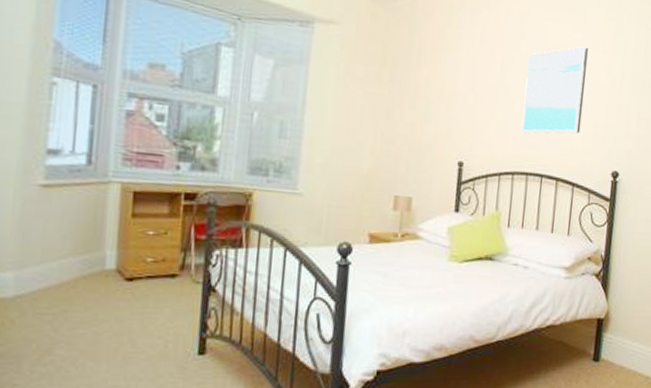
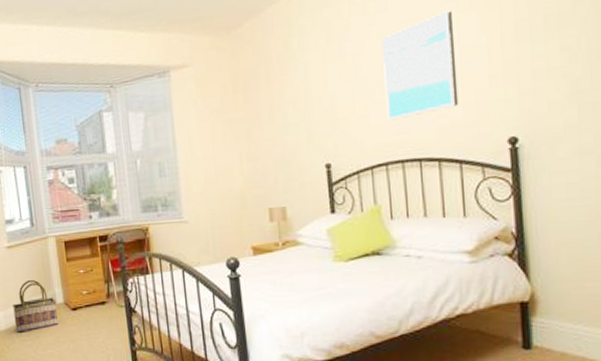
basket: none [31,233,105,303] -> present [13,279,59,333]

